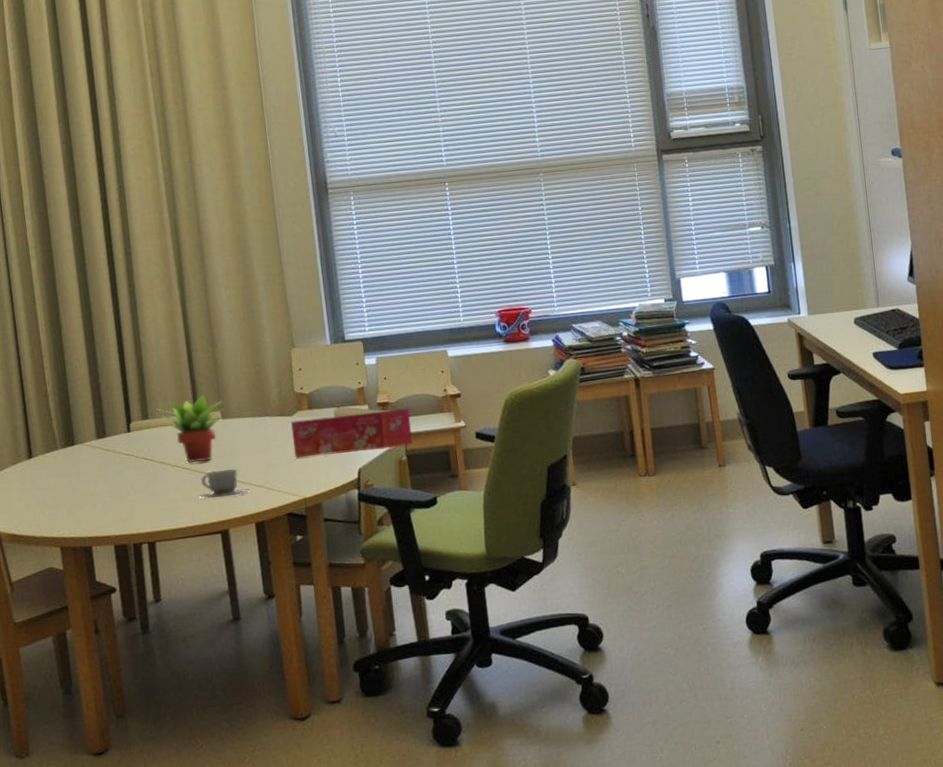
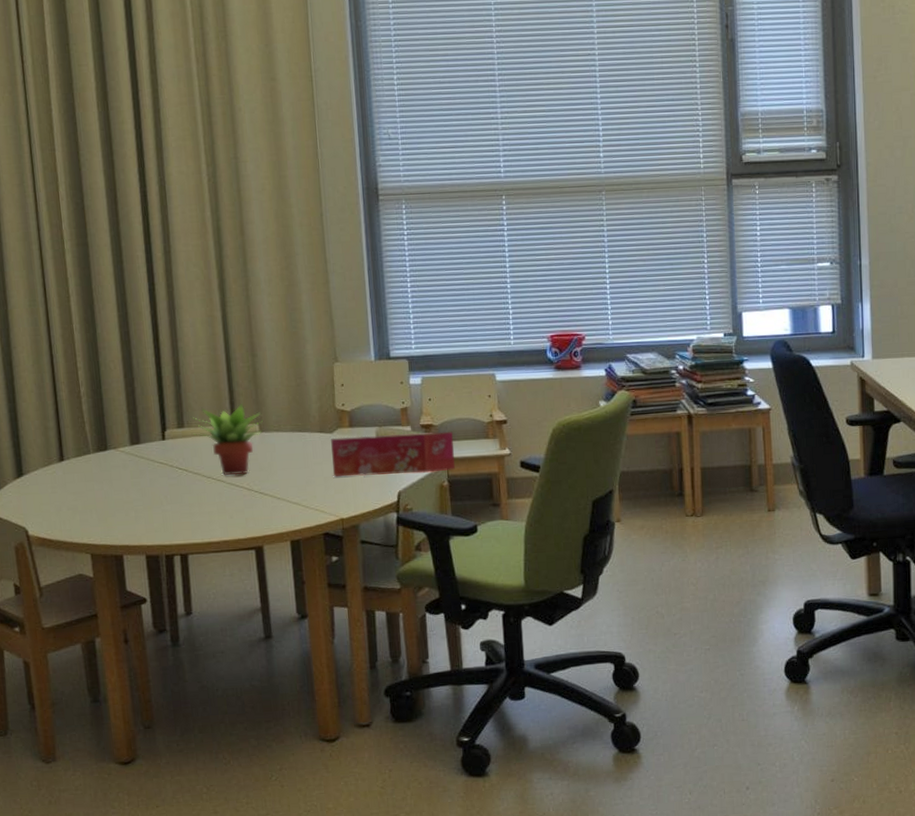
cup: present [199,468,249,498] -> none [234,484,285,513]

